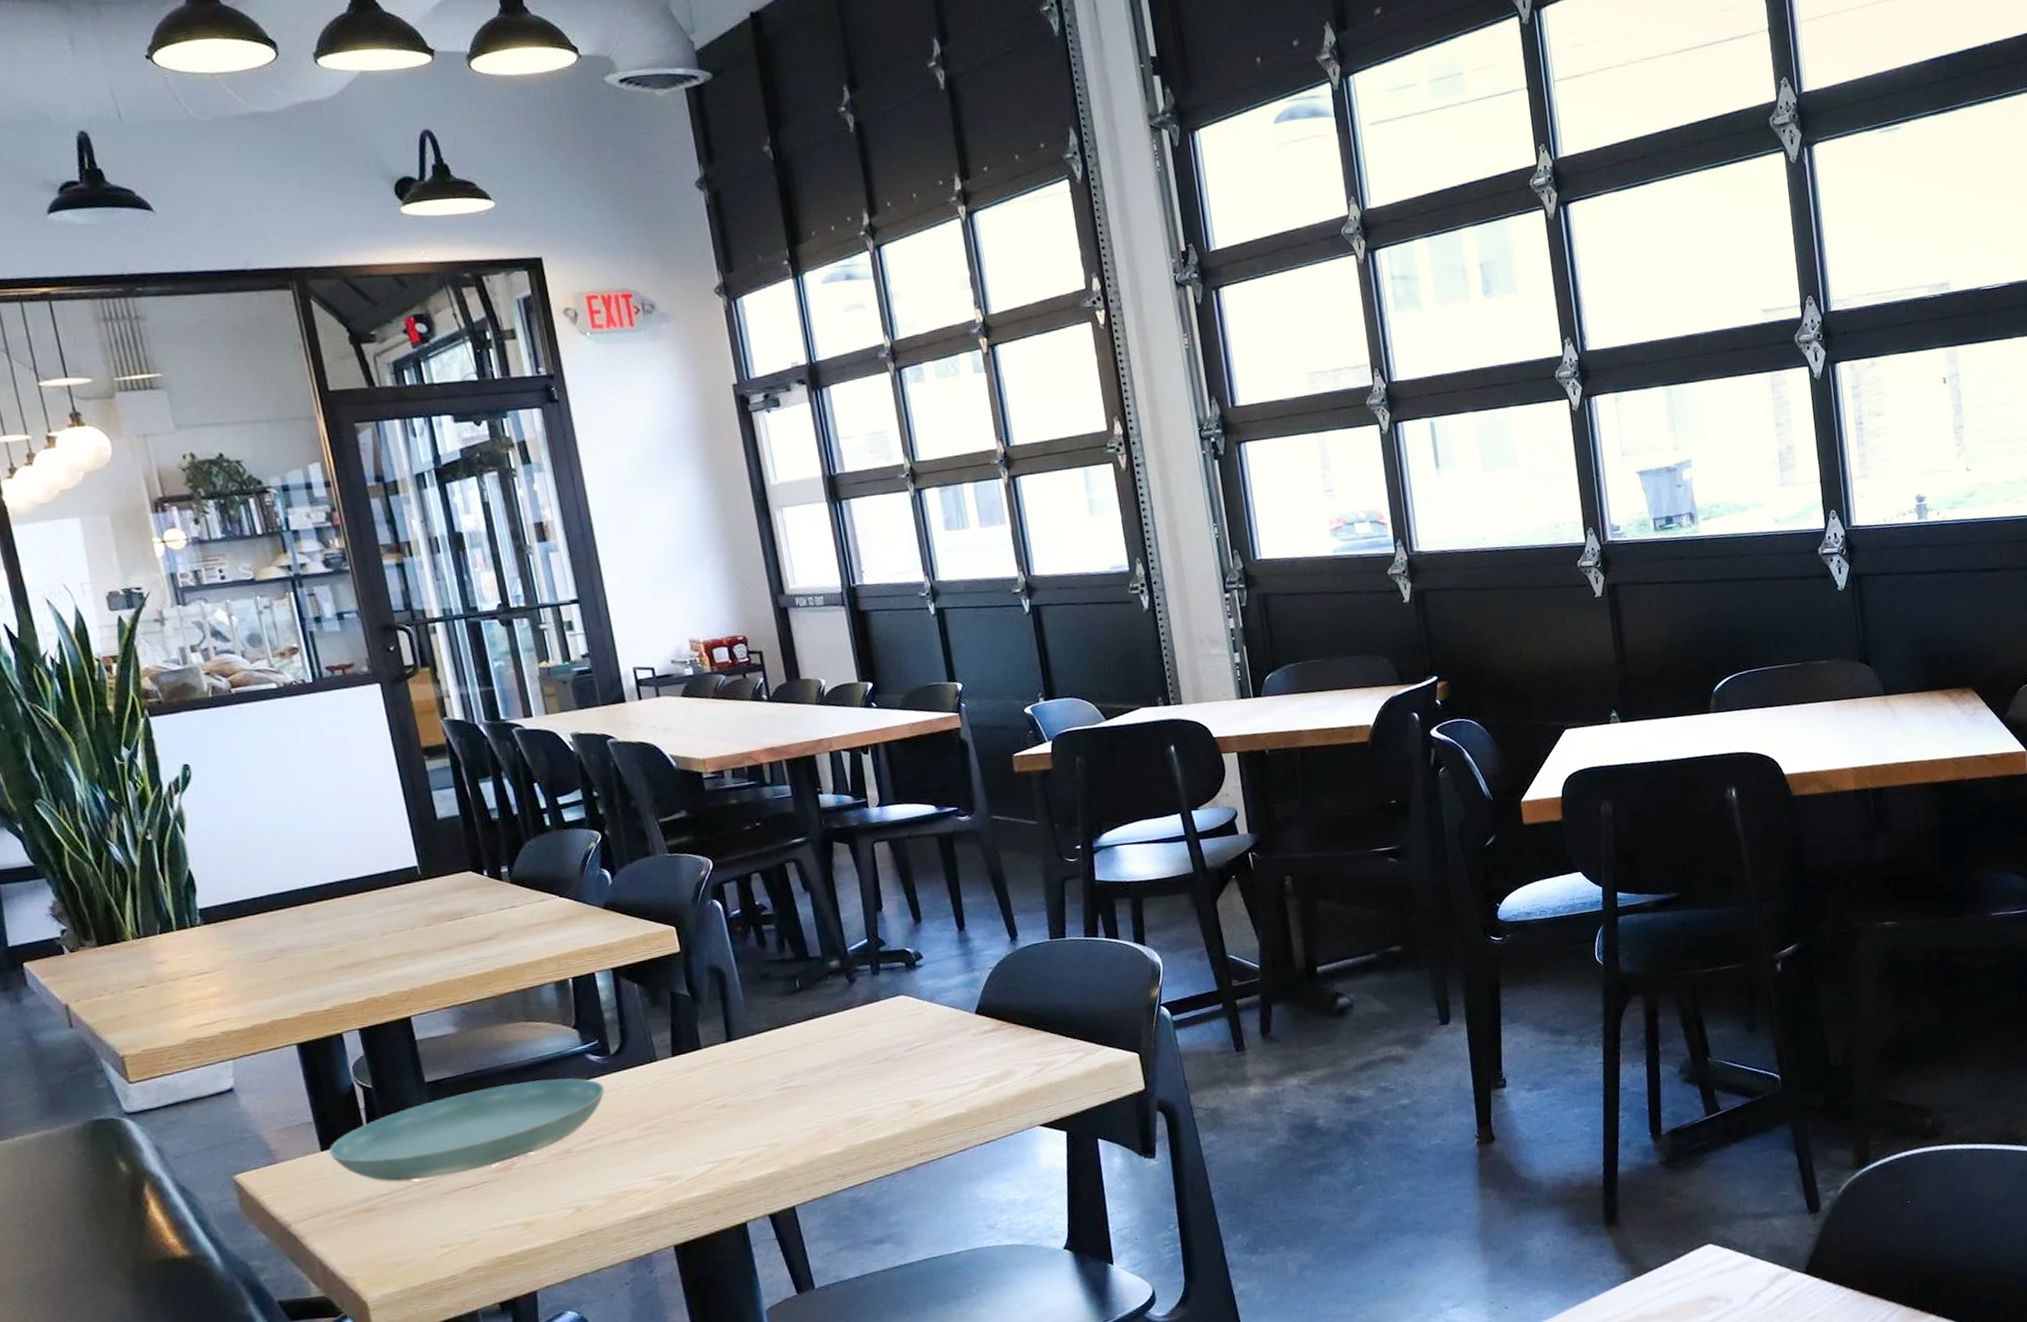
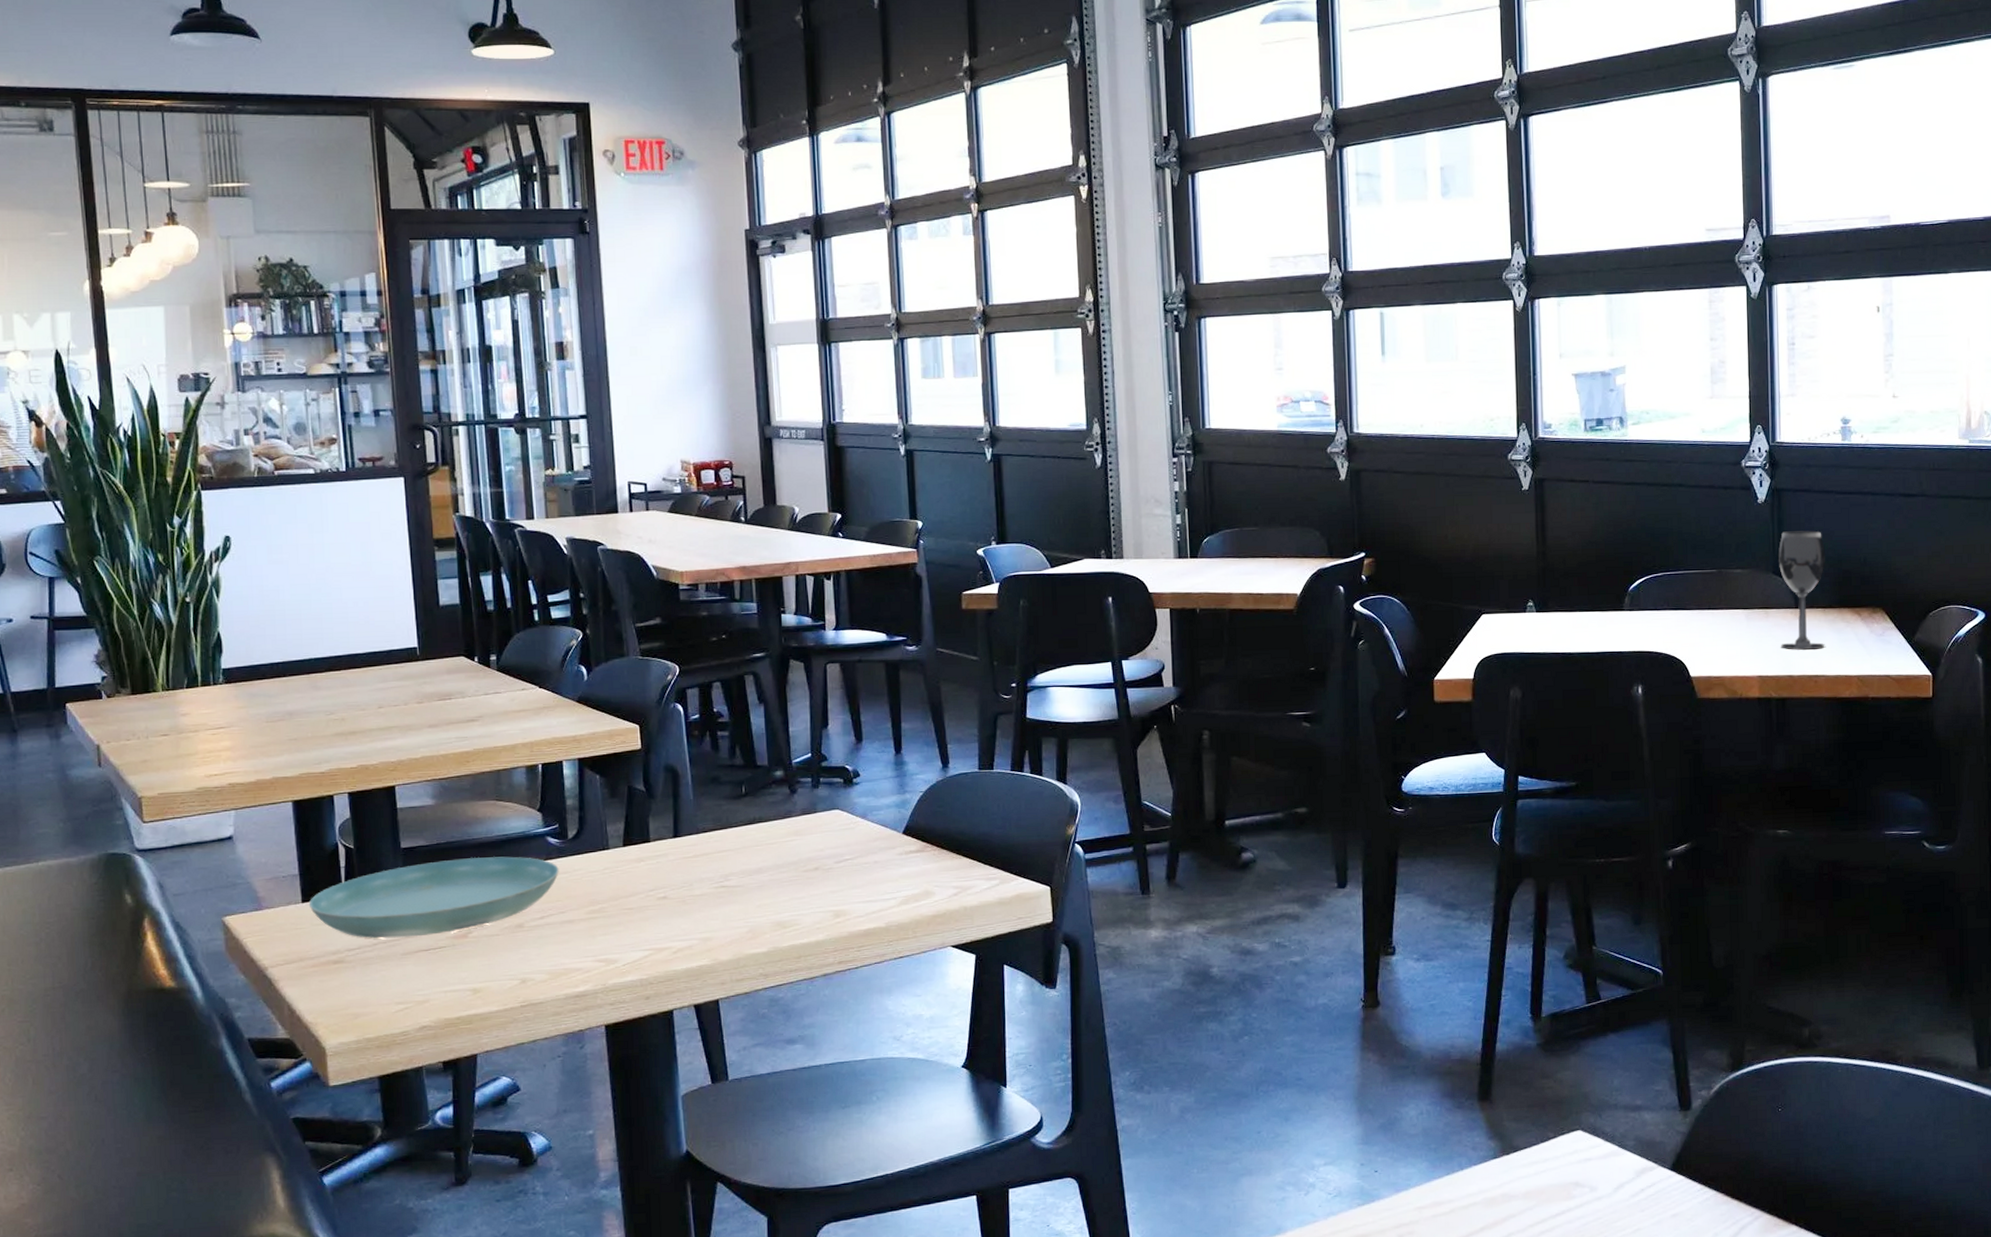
wine glass: none [1862,614,1918,738] -> present [1777,530,1826,650]

